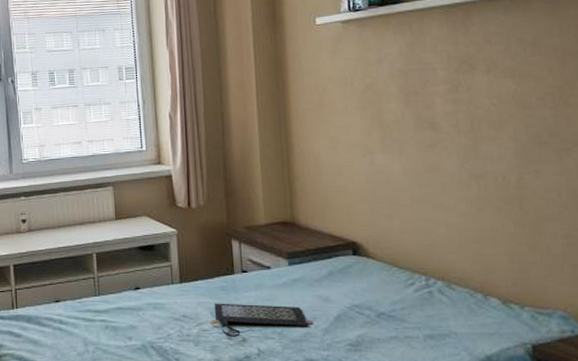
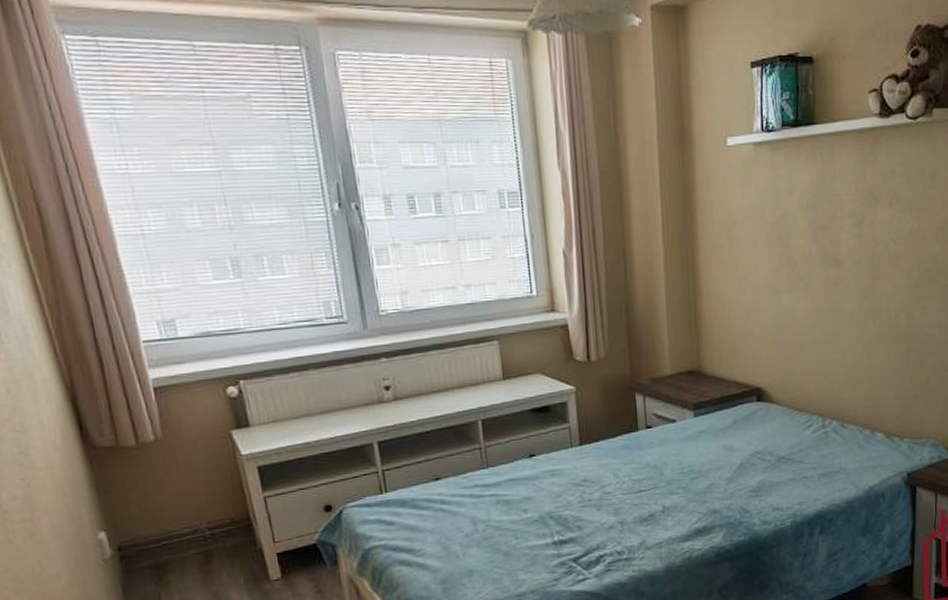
clutch bag: present [210,303,313,337] -> none [613,458,717,497]

